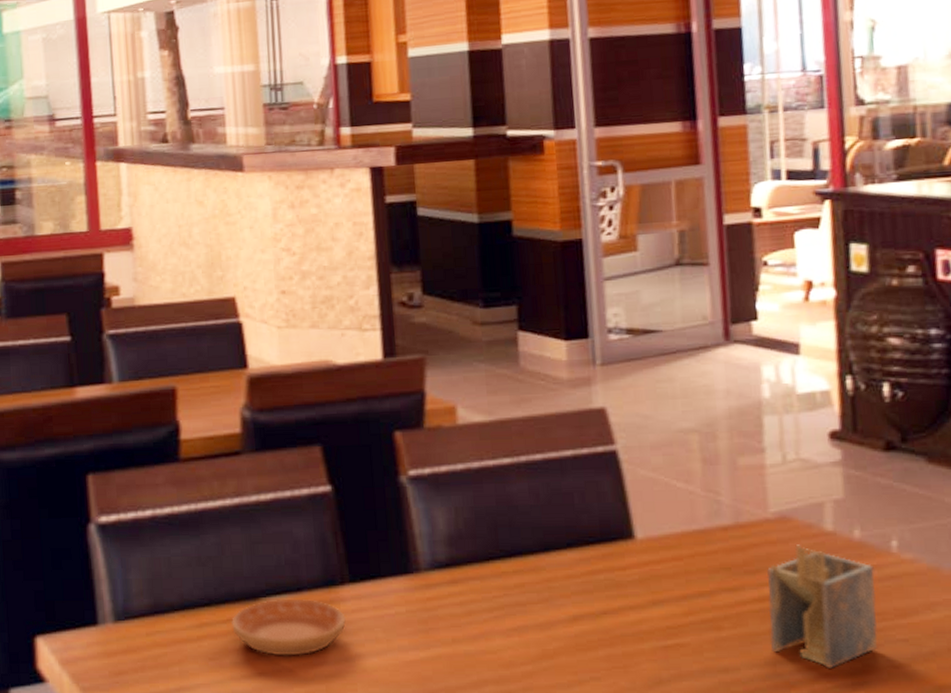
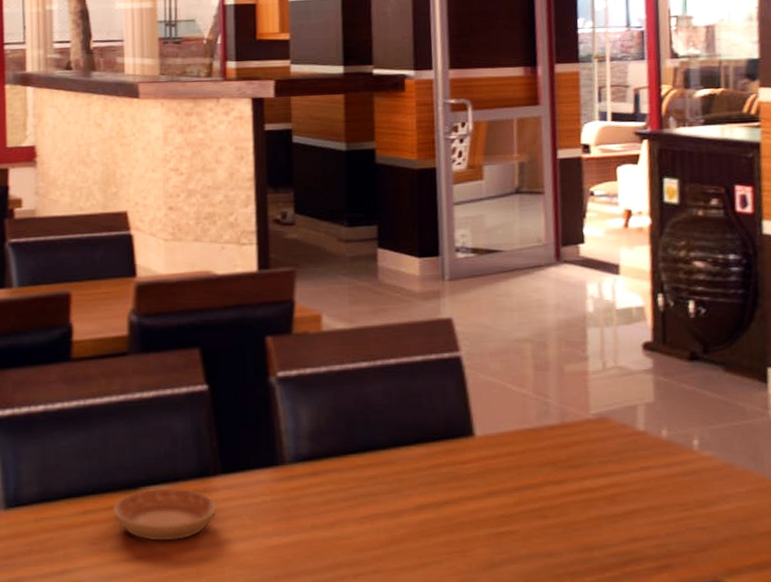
napkin holder: present [766,544,878,668] -> none [587,442,680,553]

